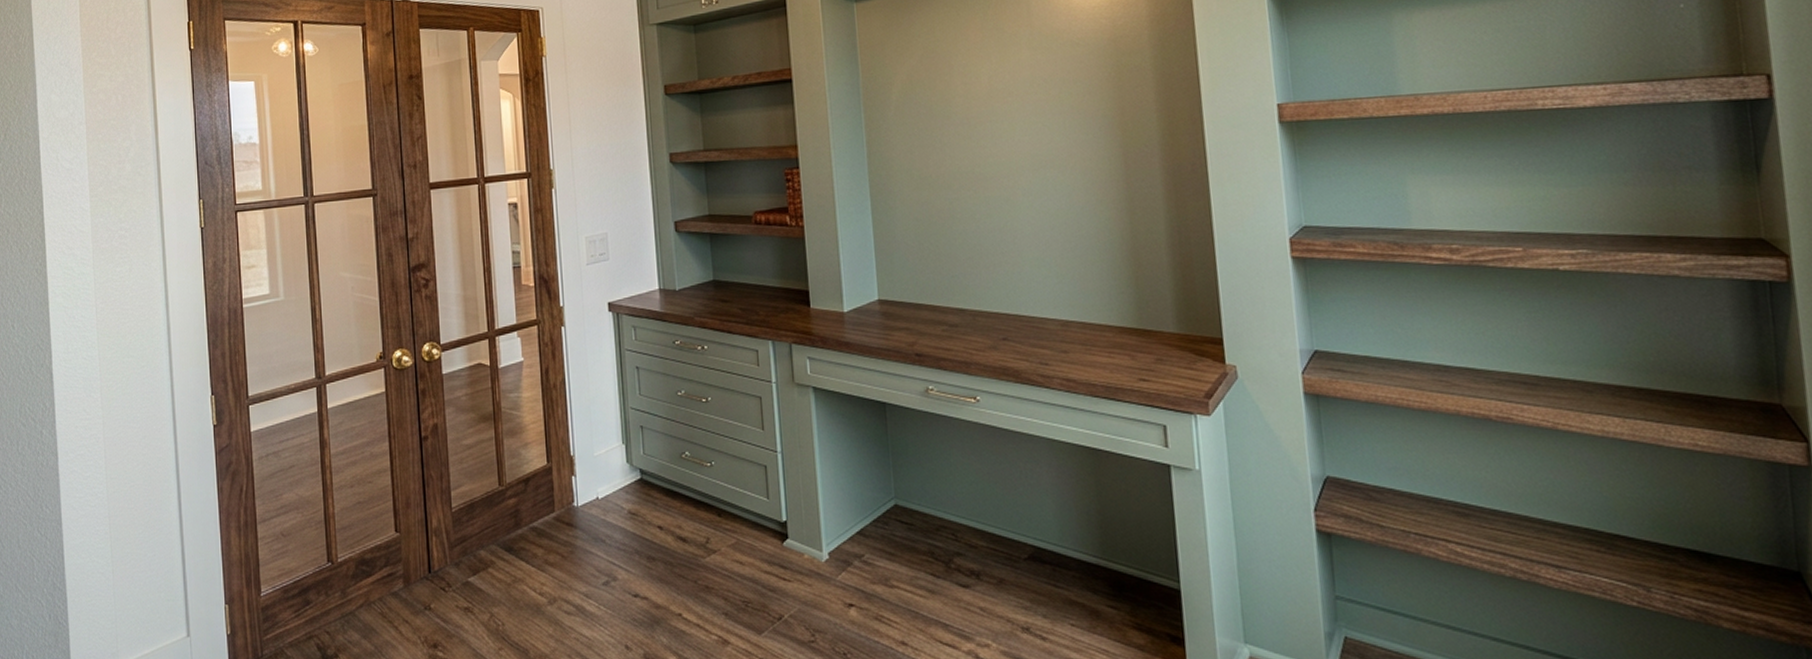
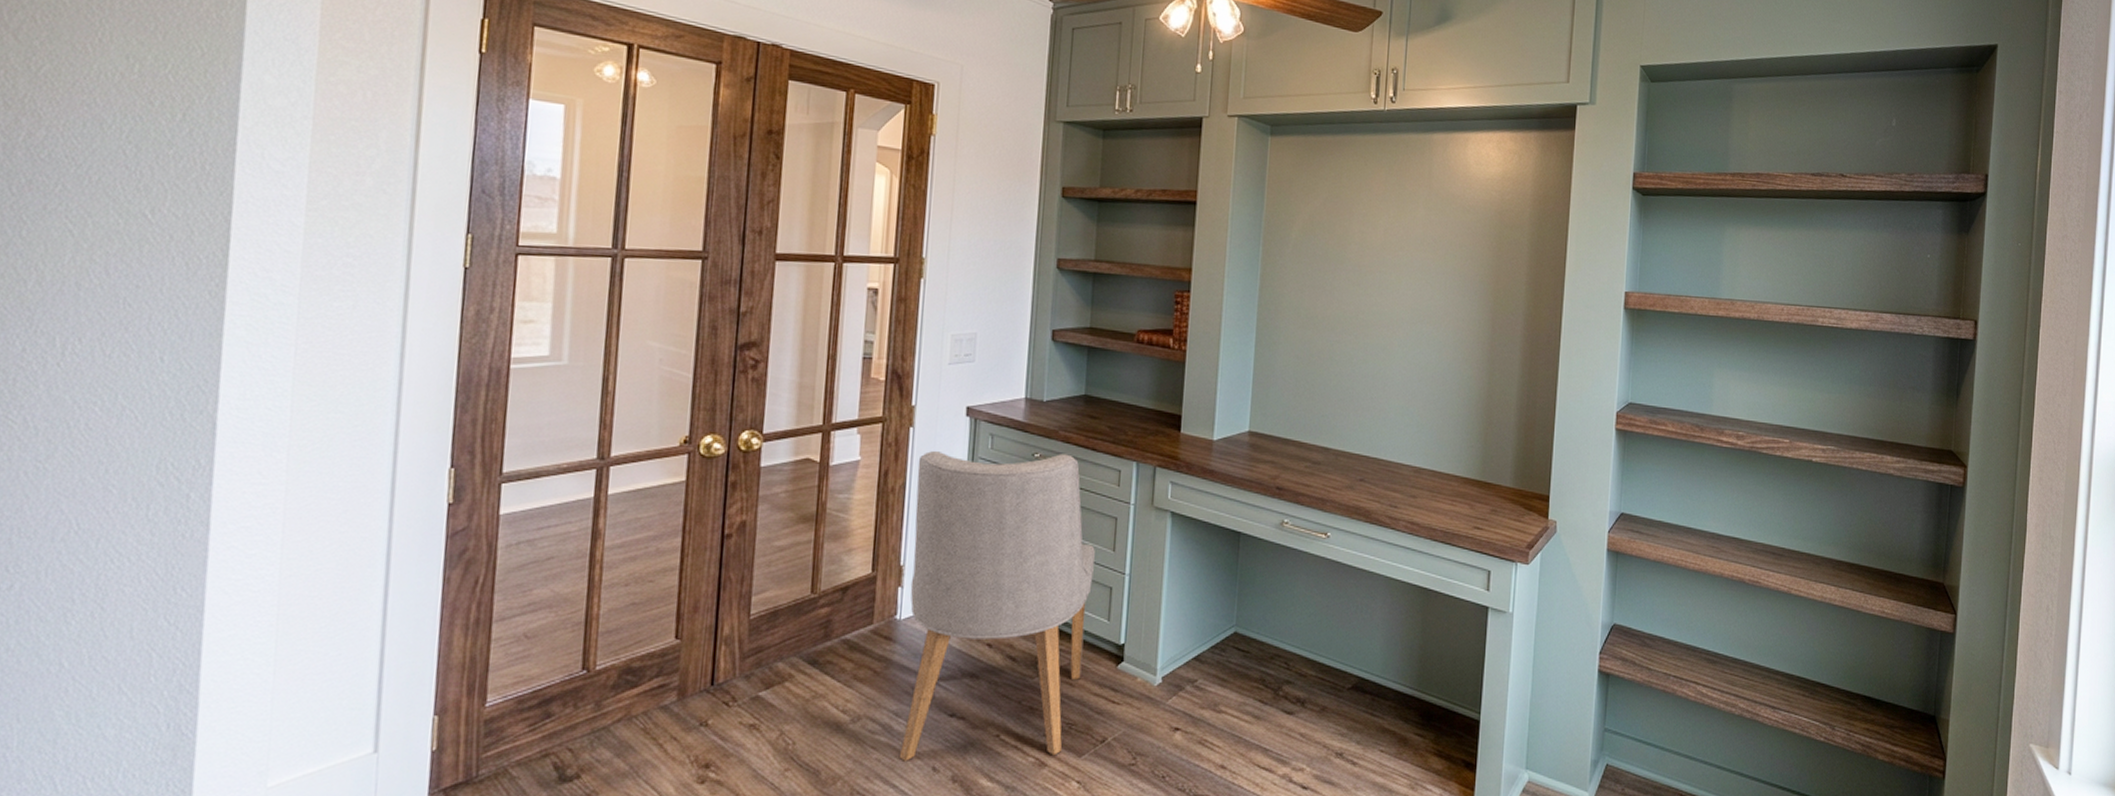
chair: none [573,339,749,640] -> present [898,450,1095,761]

